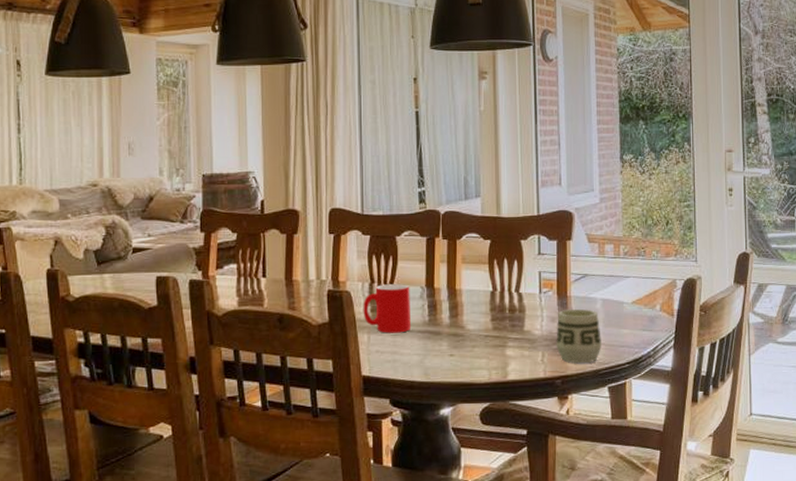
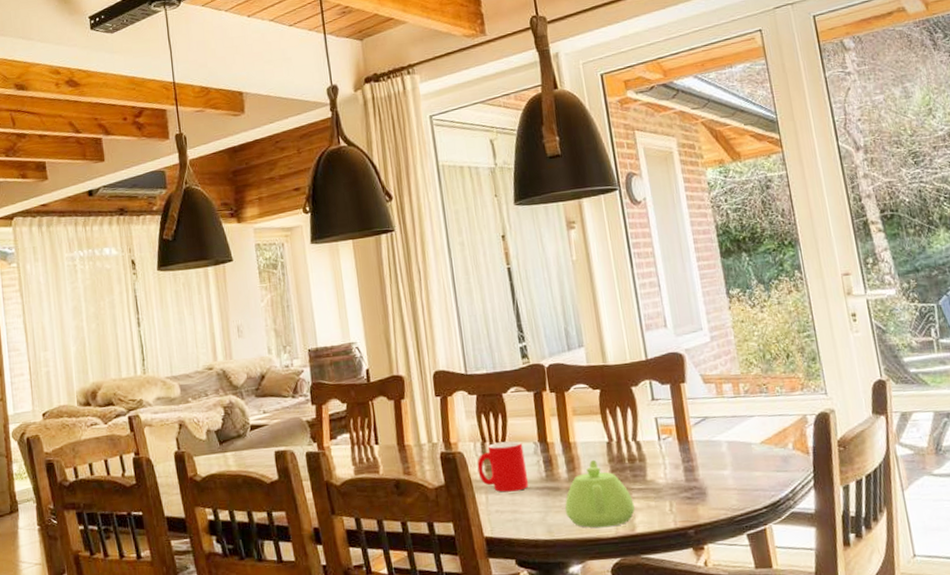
teapot: none [443,307,509,373] -> present [565,459,635,528]
cup: present [556,308,601,364] -> none [681,453,734,512]

